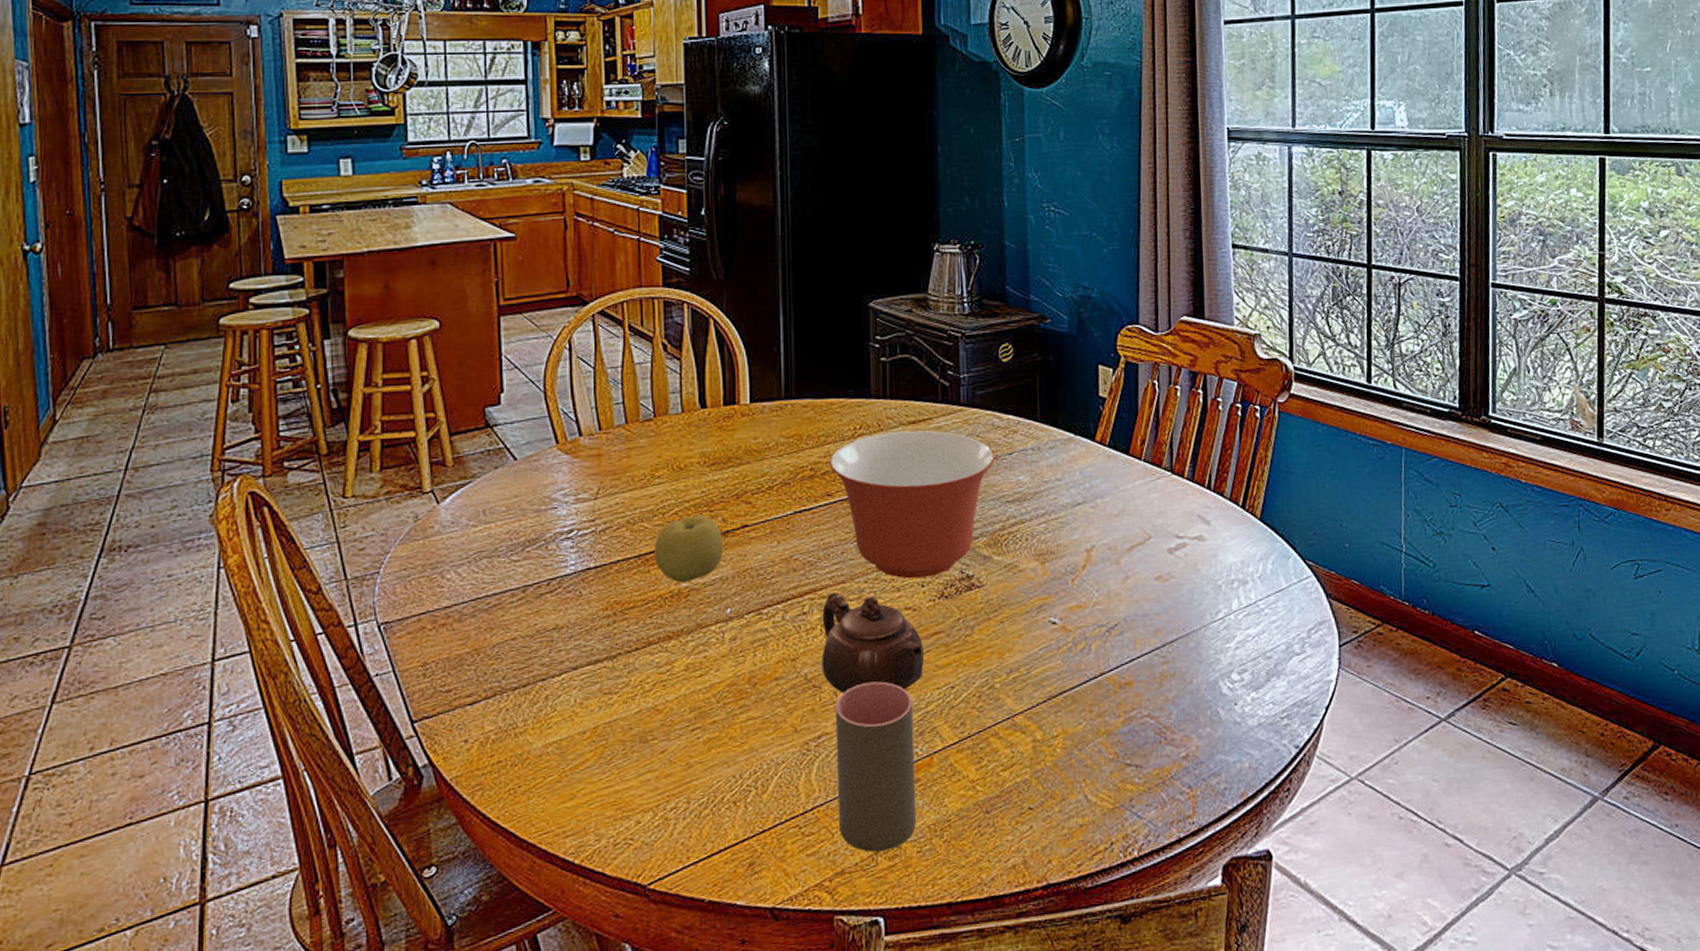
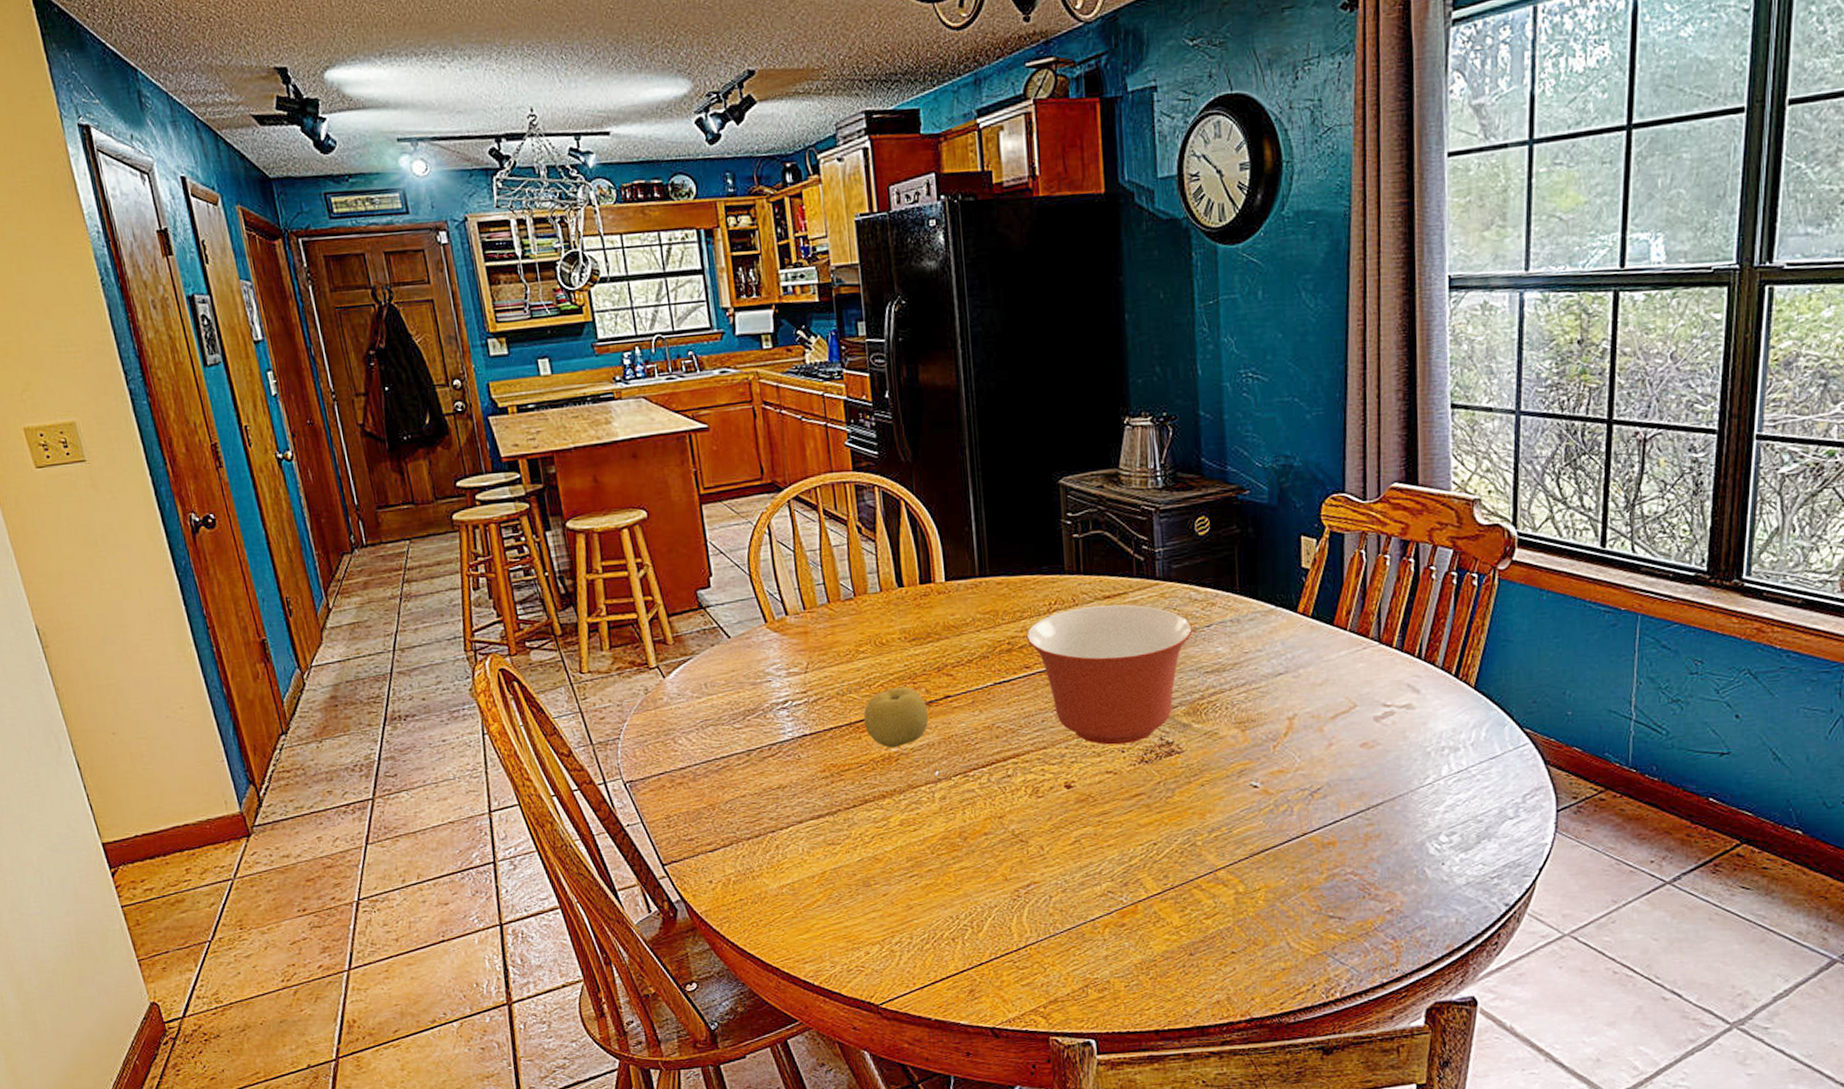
teapot: present [821,592,924,694] -> none [1025,757,1126,848]
cup: present [835,681,916,852] -> none [1042,837,1123,985]

